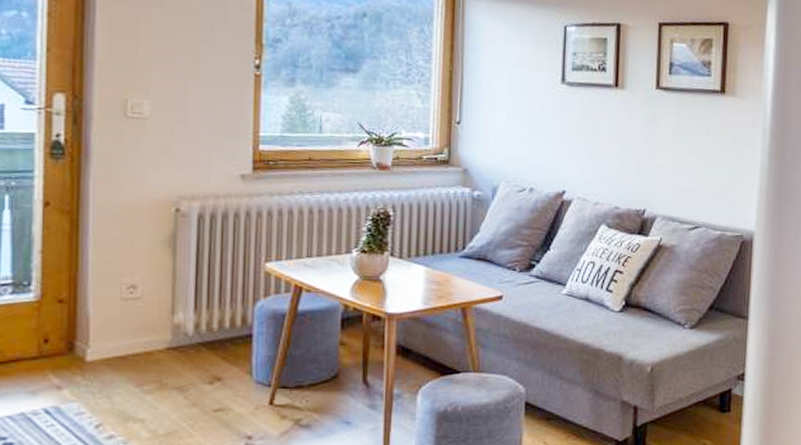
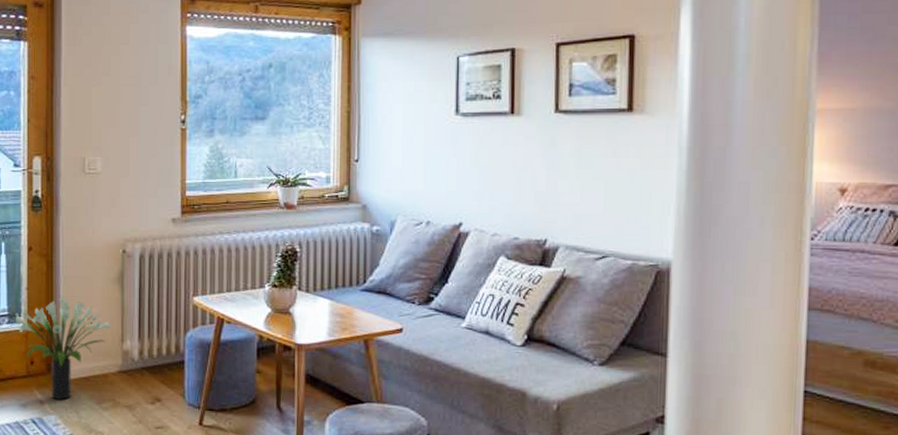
potted plant: none [23,263,158,383] -> present [16,297,111,399]

